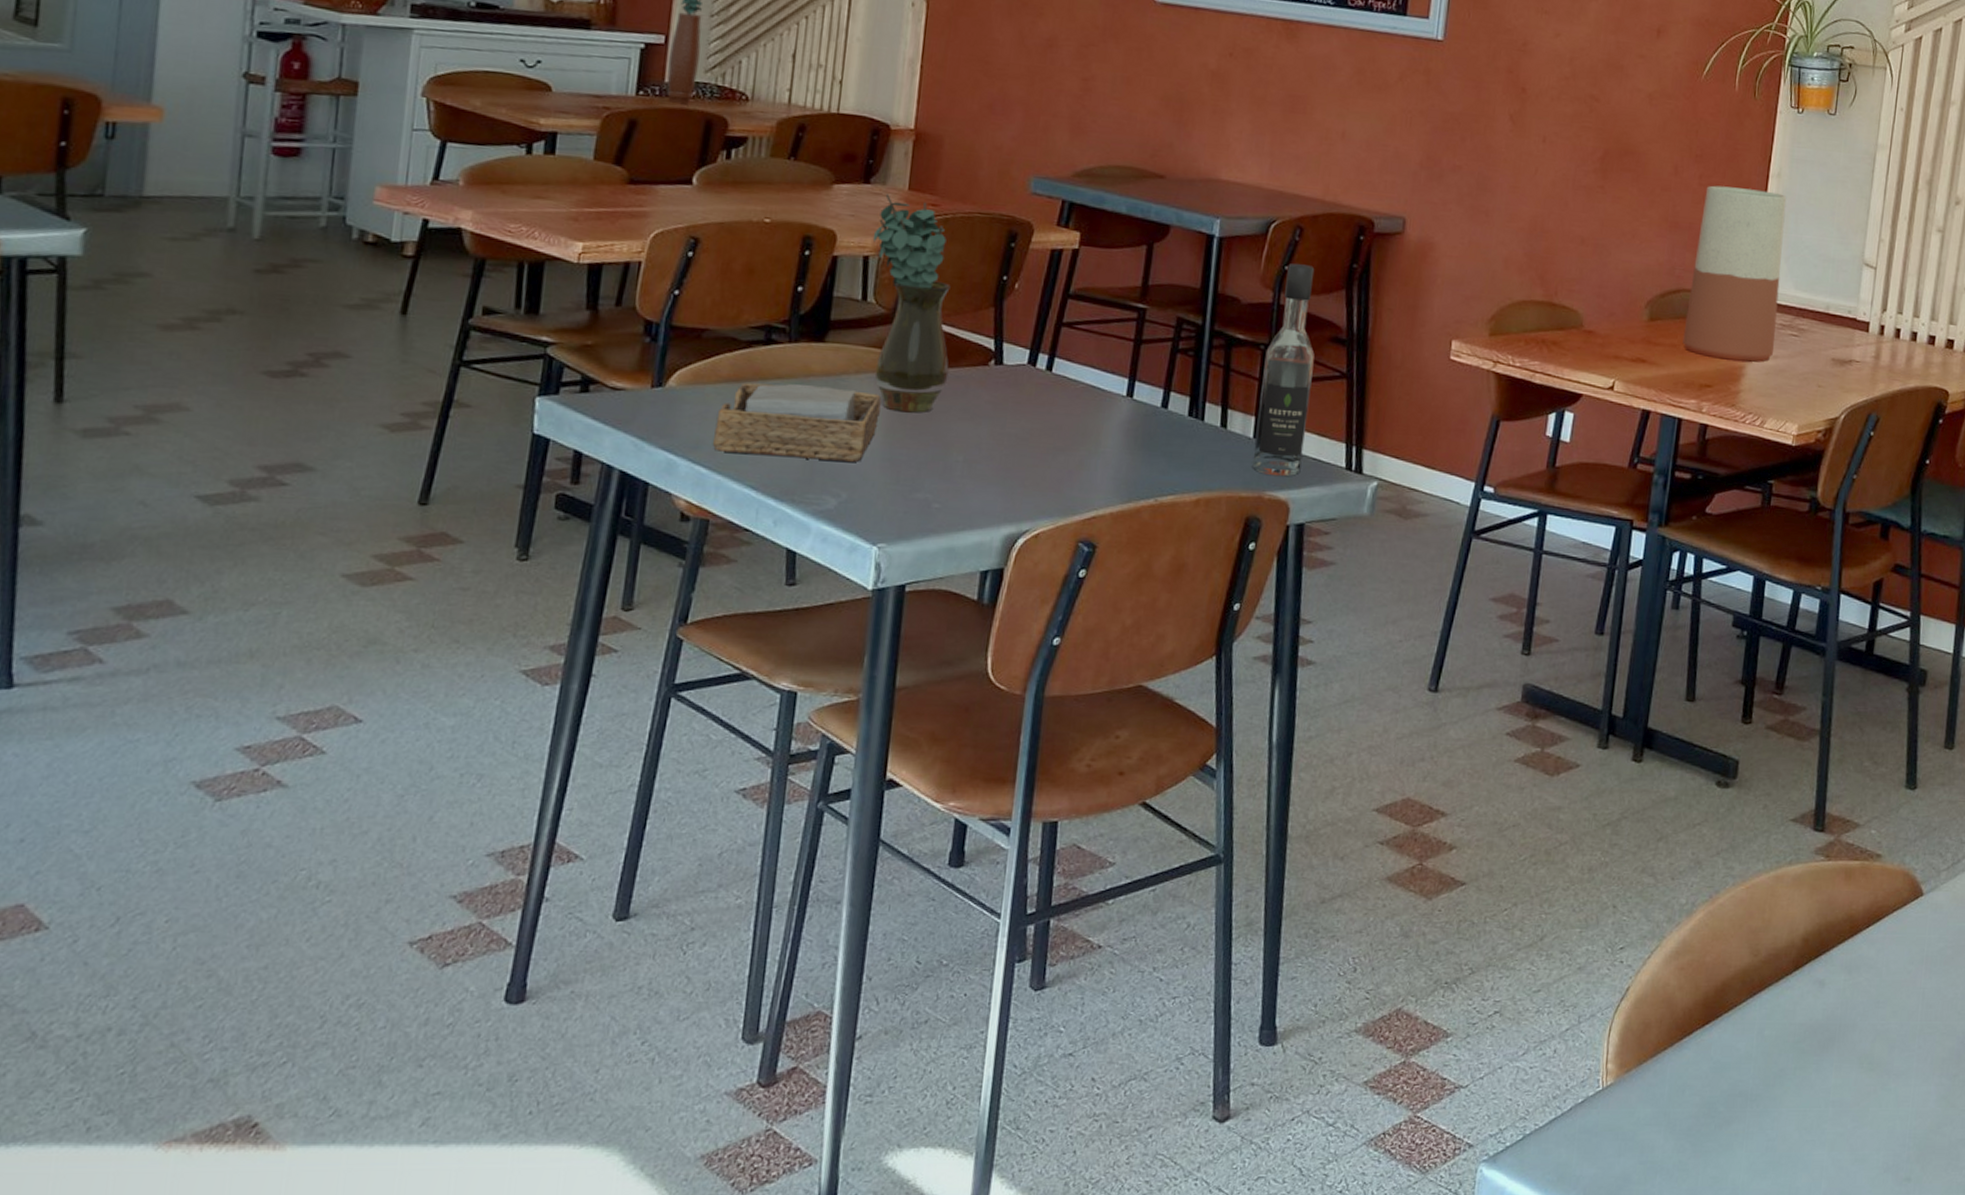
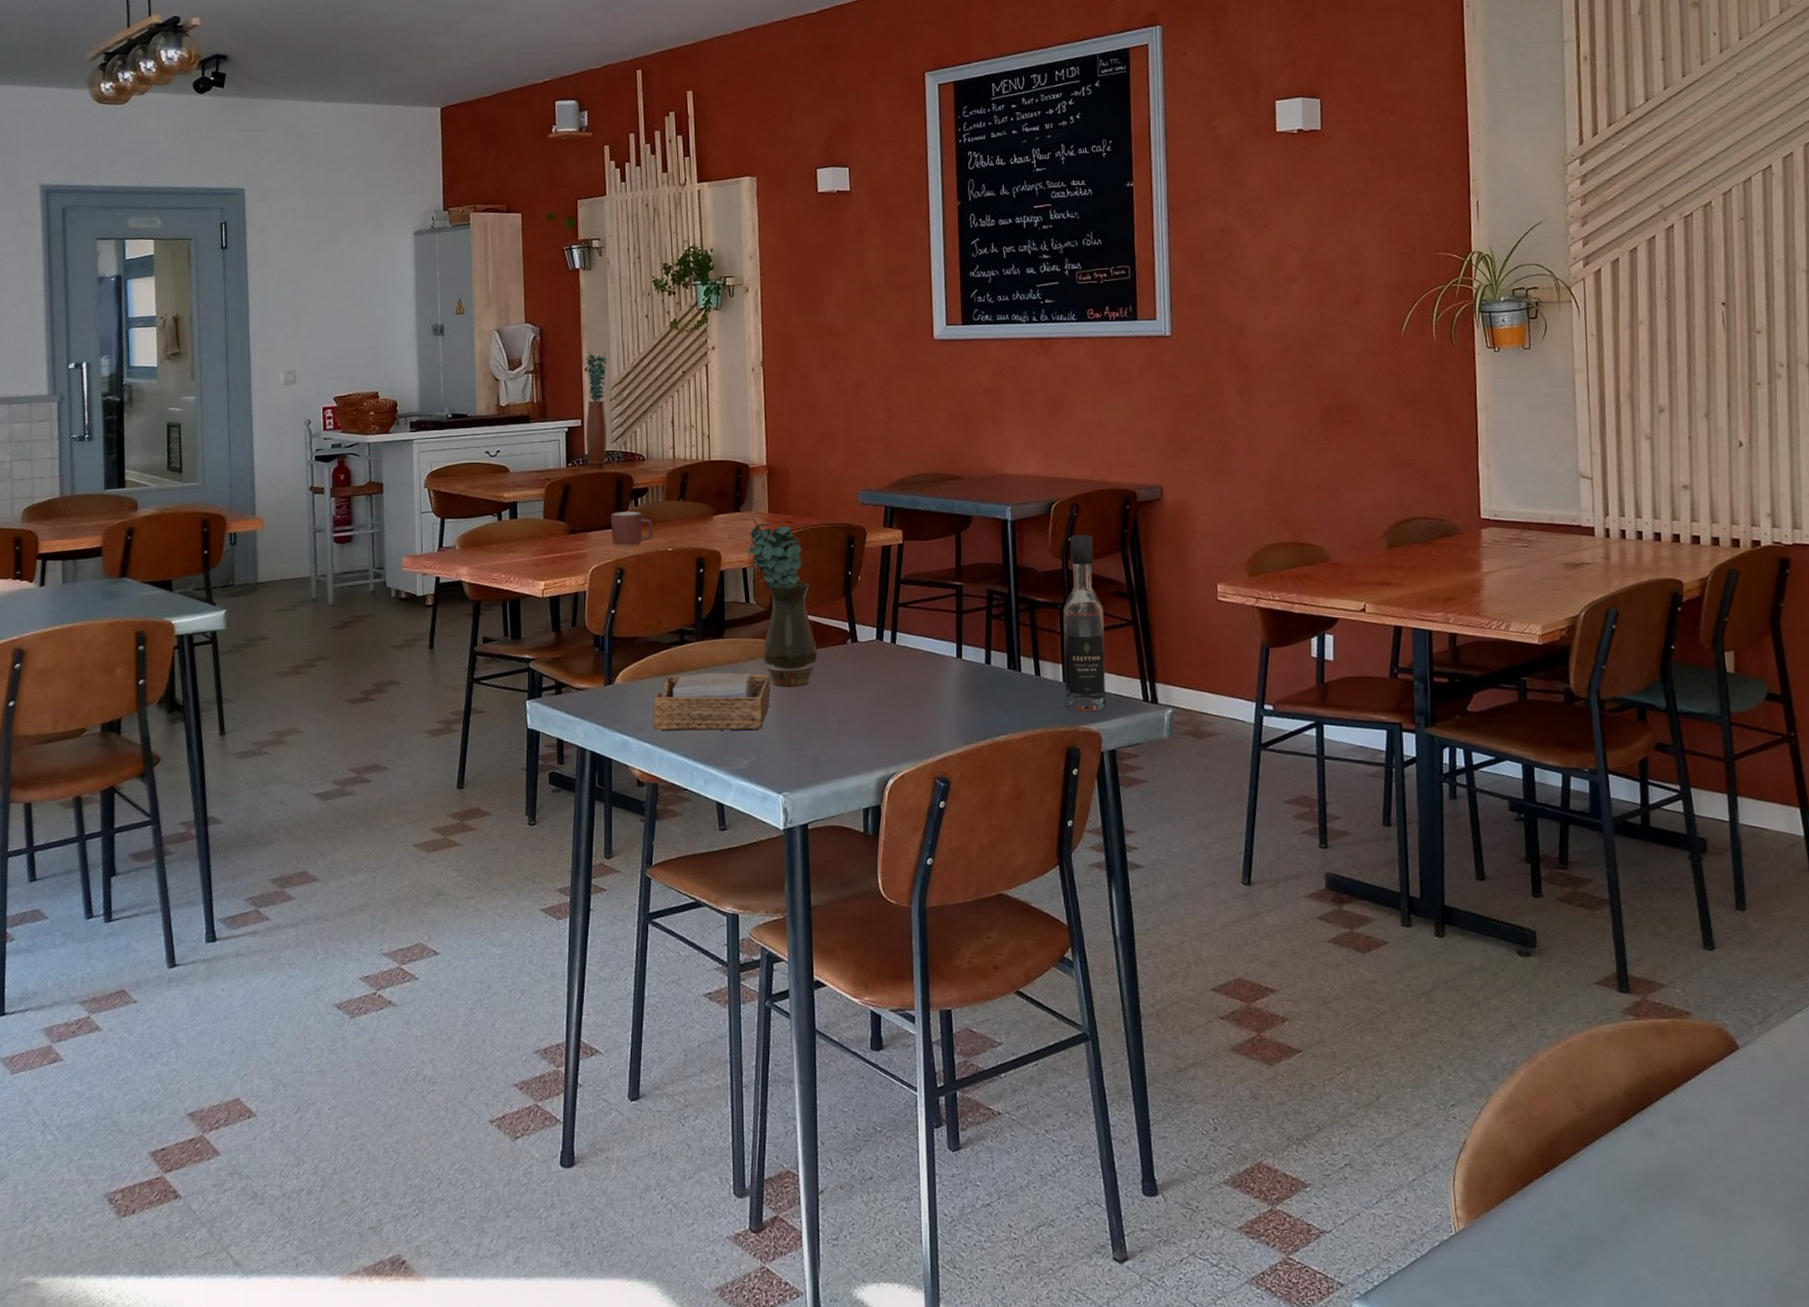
mug: none [687,163,749,213] -> present [611,511,653,548]
vase: present [1682,185,1787,362] -> none [1420,423,1507,575]

